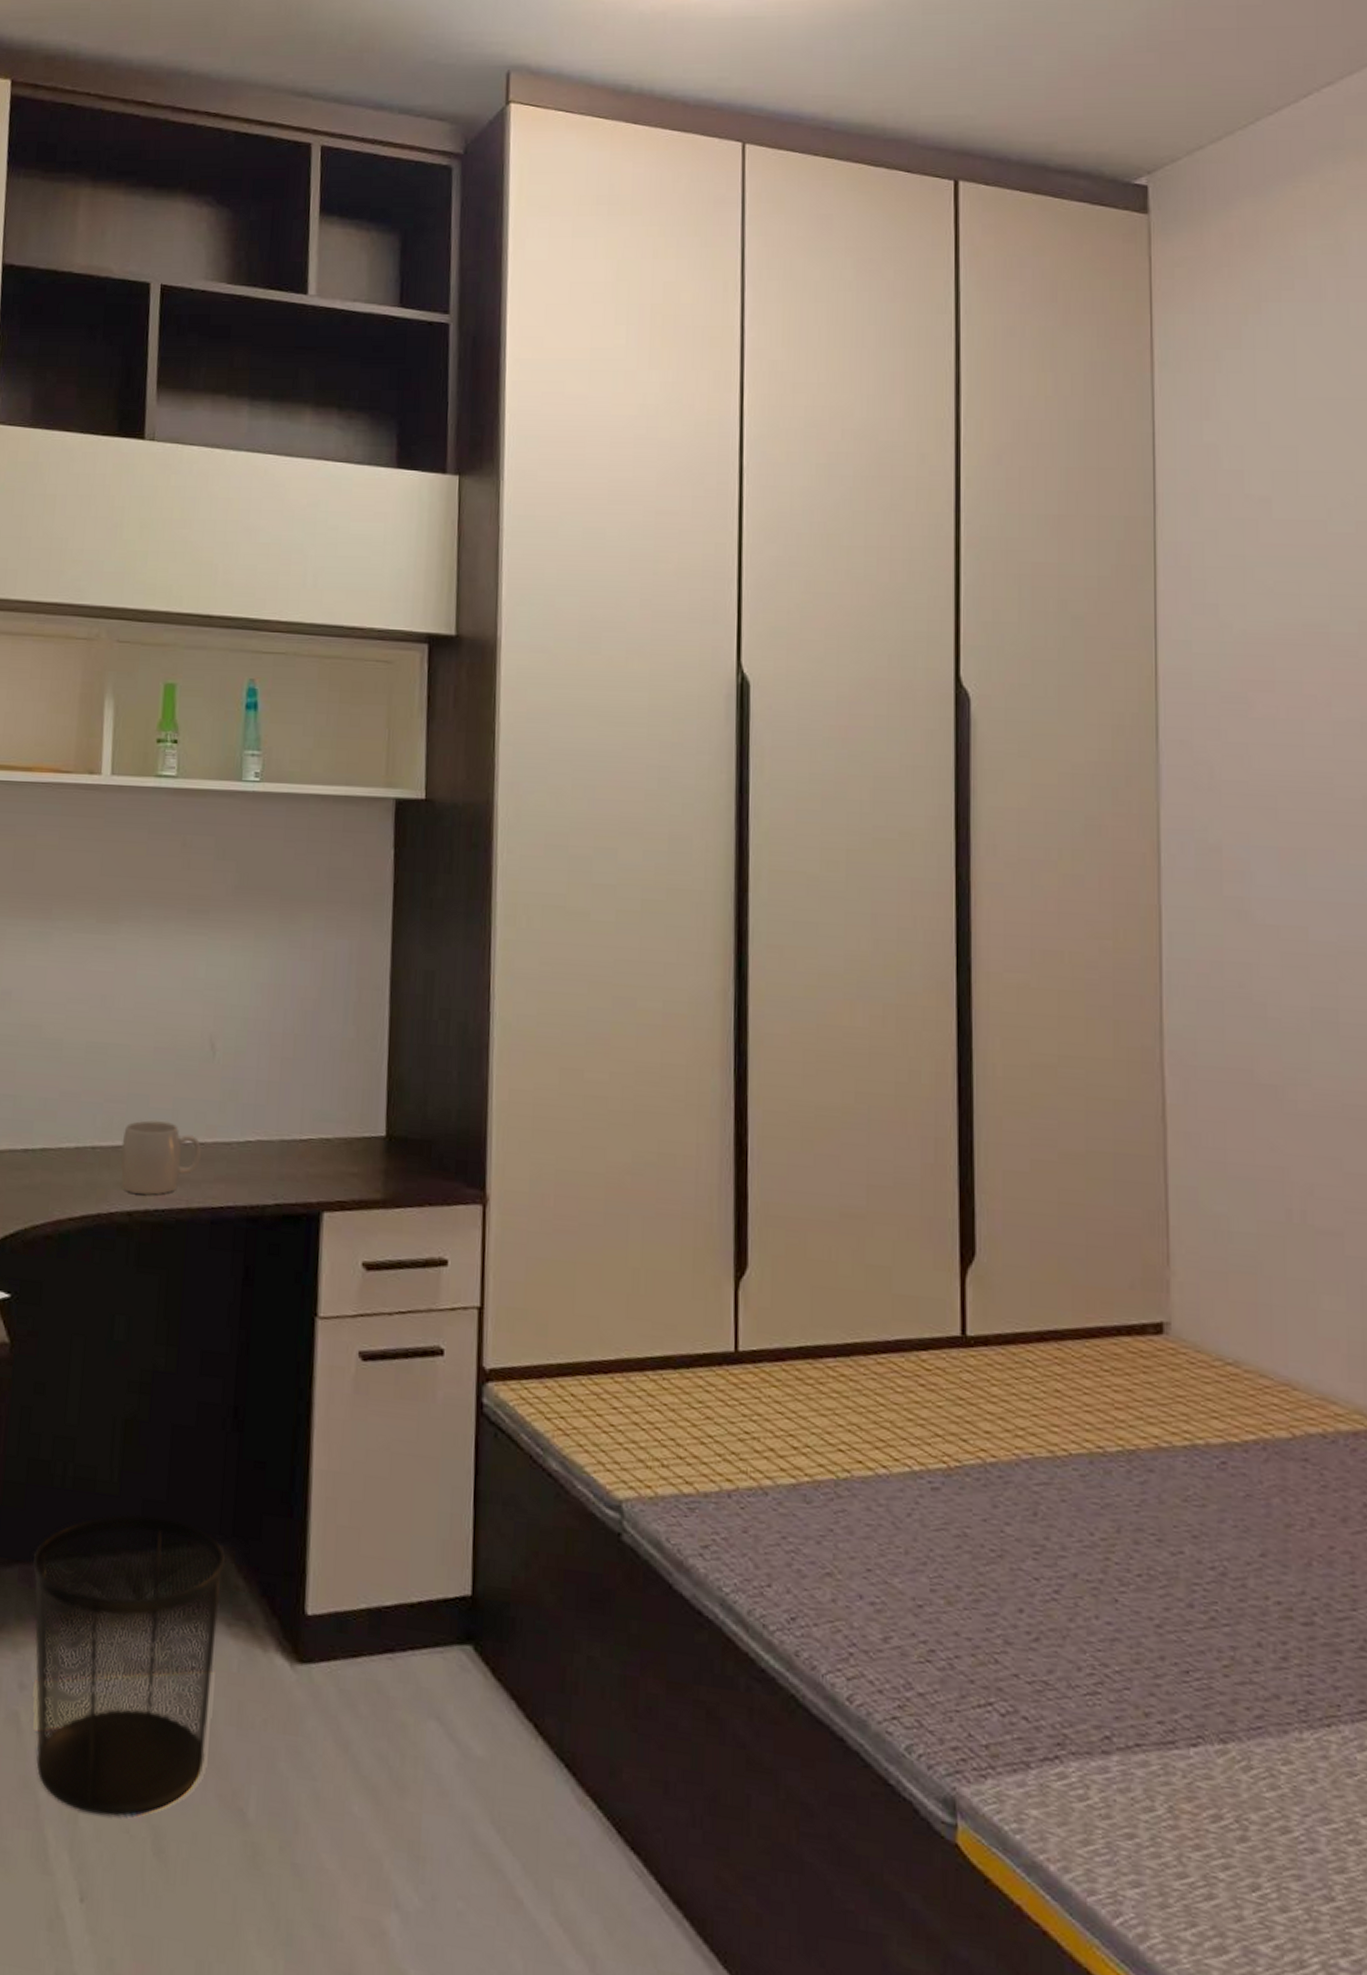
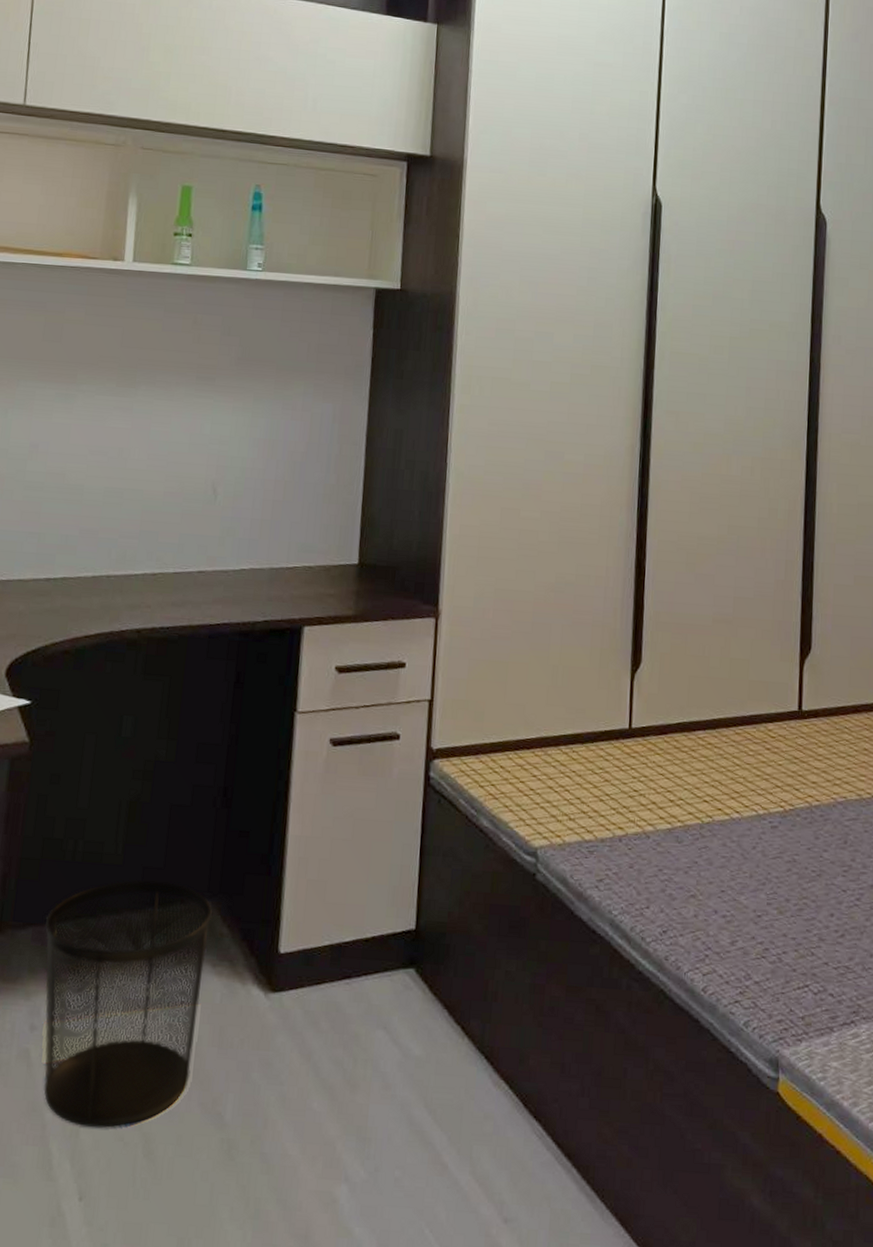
mug: present [120,1120,201,1195] -> none [132,553,202,615]

